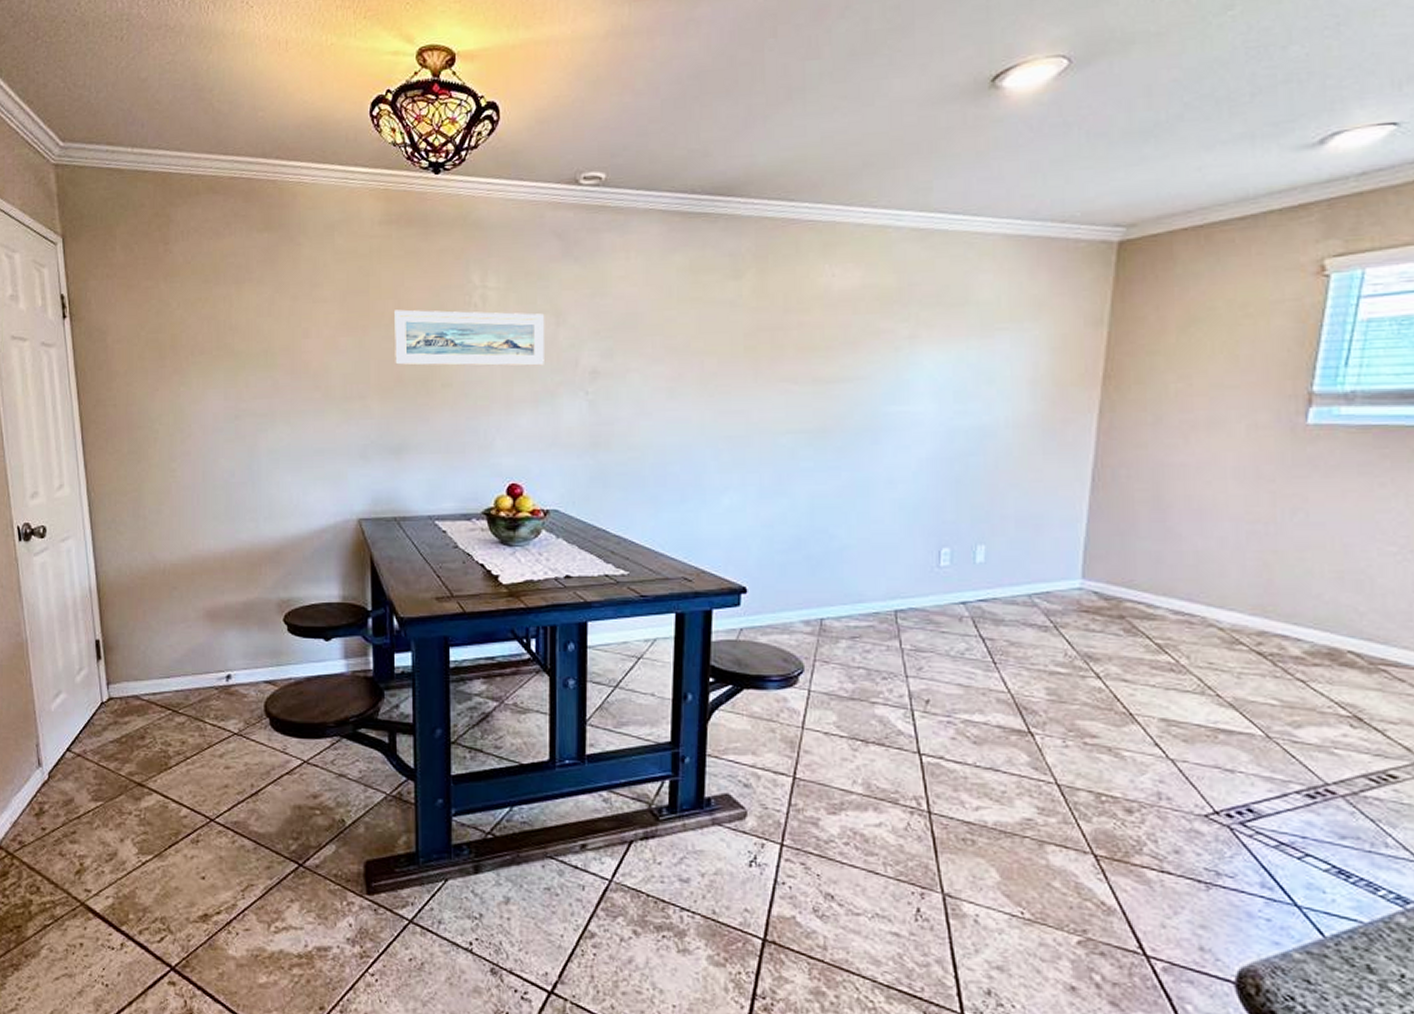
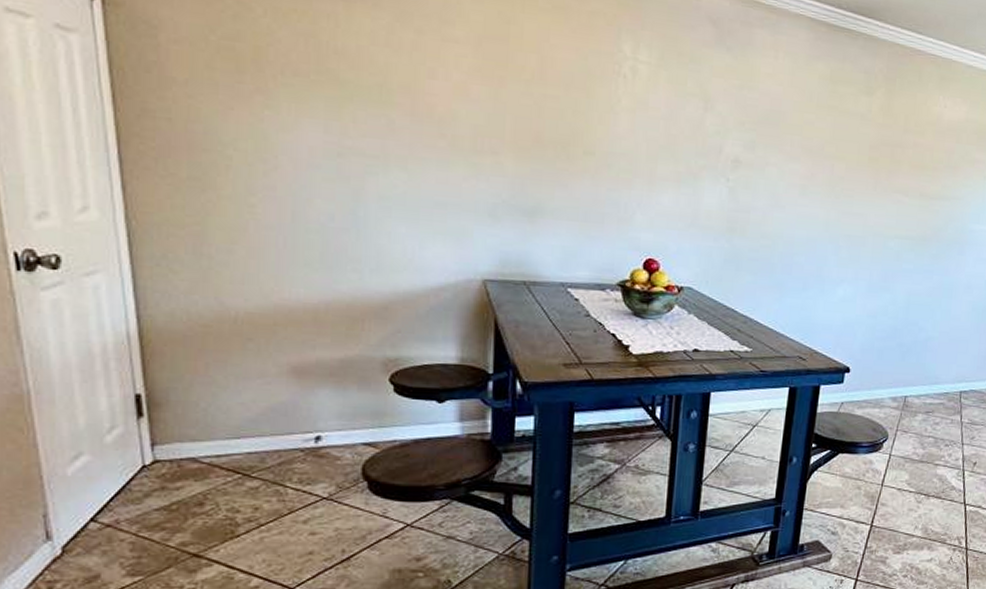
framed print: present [393,309,544,367] -> none [534,66,693,148]

